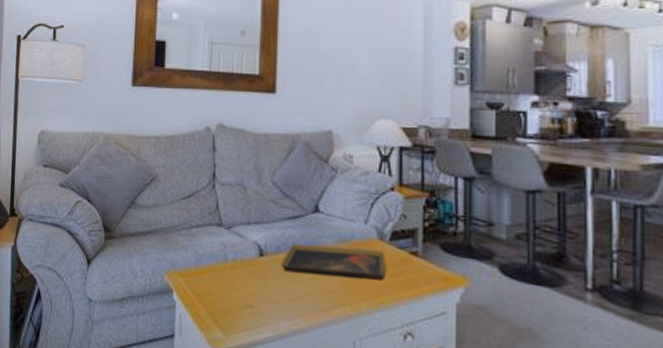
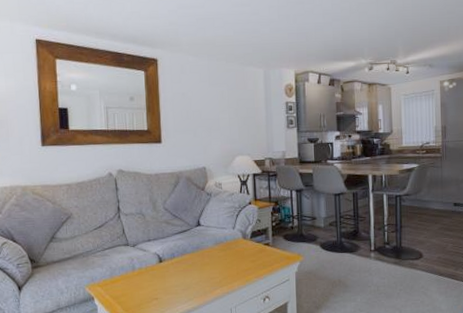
decorative tray: present [281,243,386,280] -> none [176,246,249,271]

